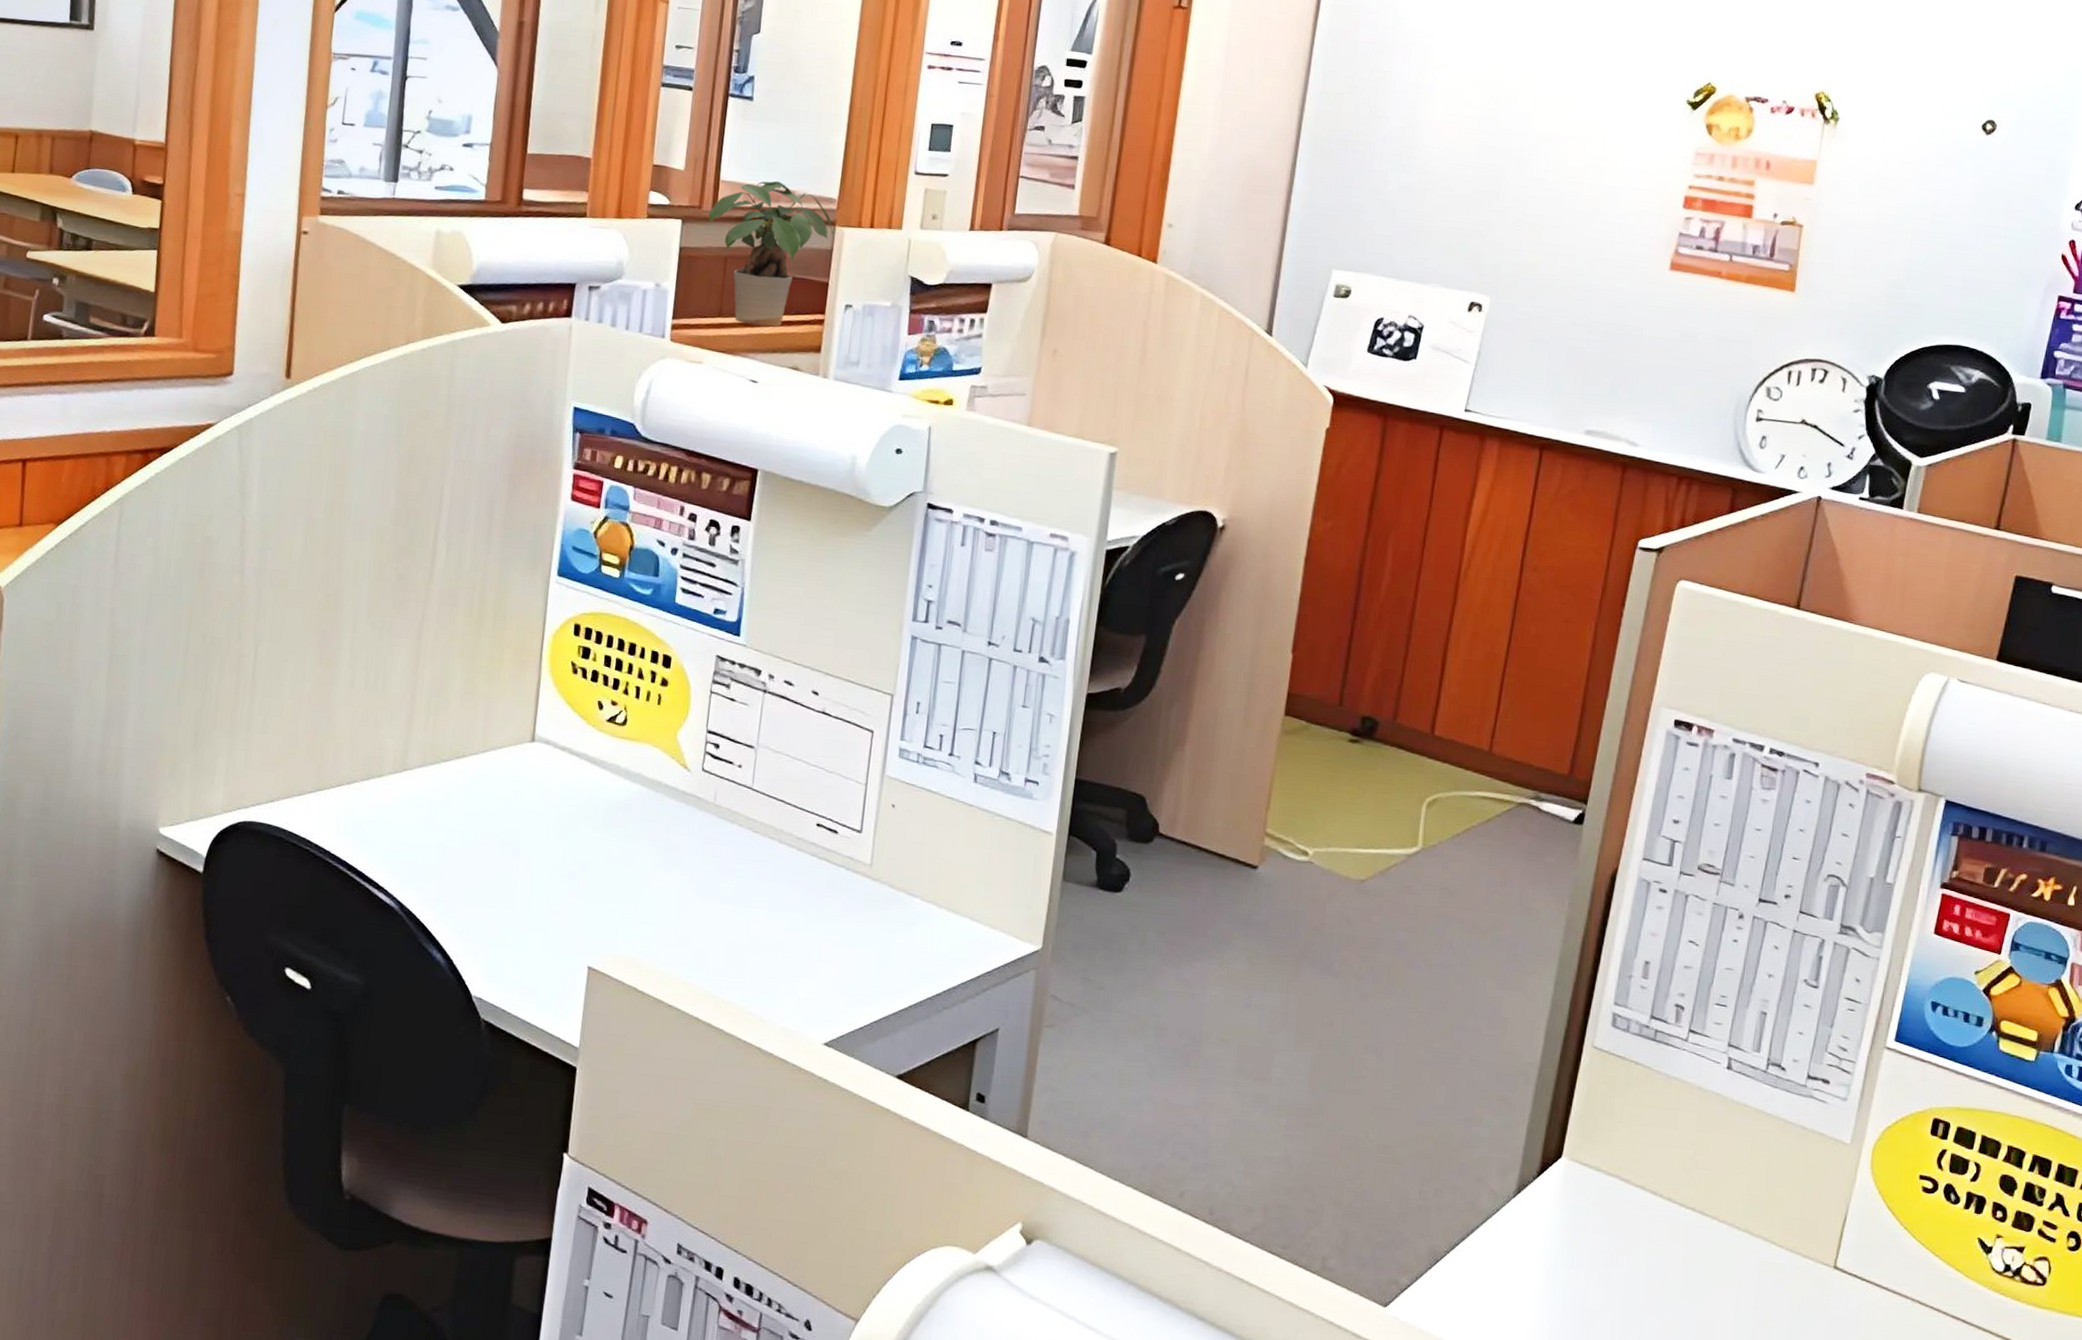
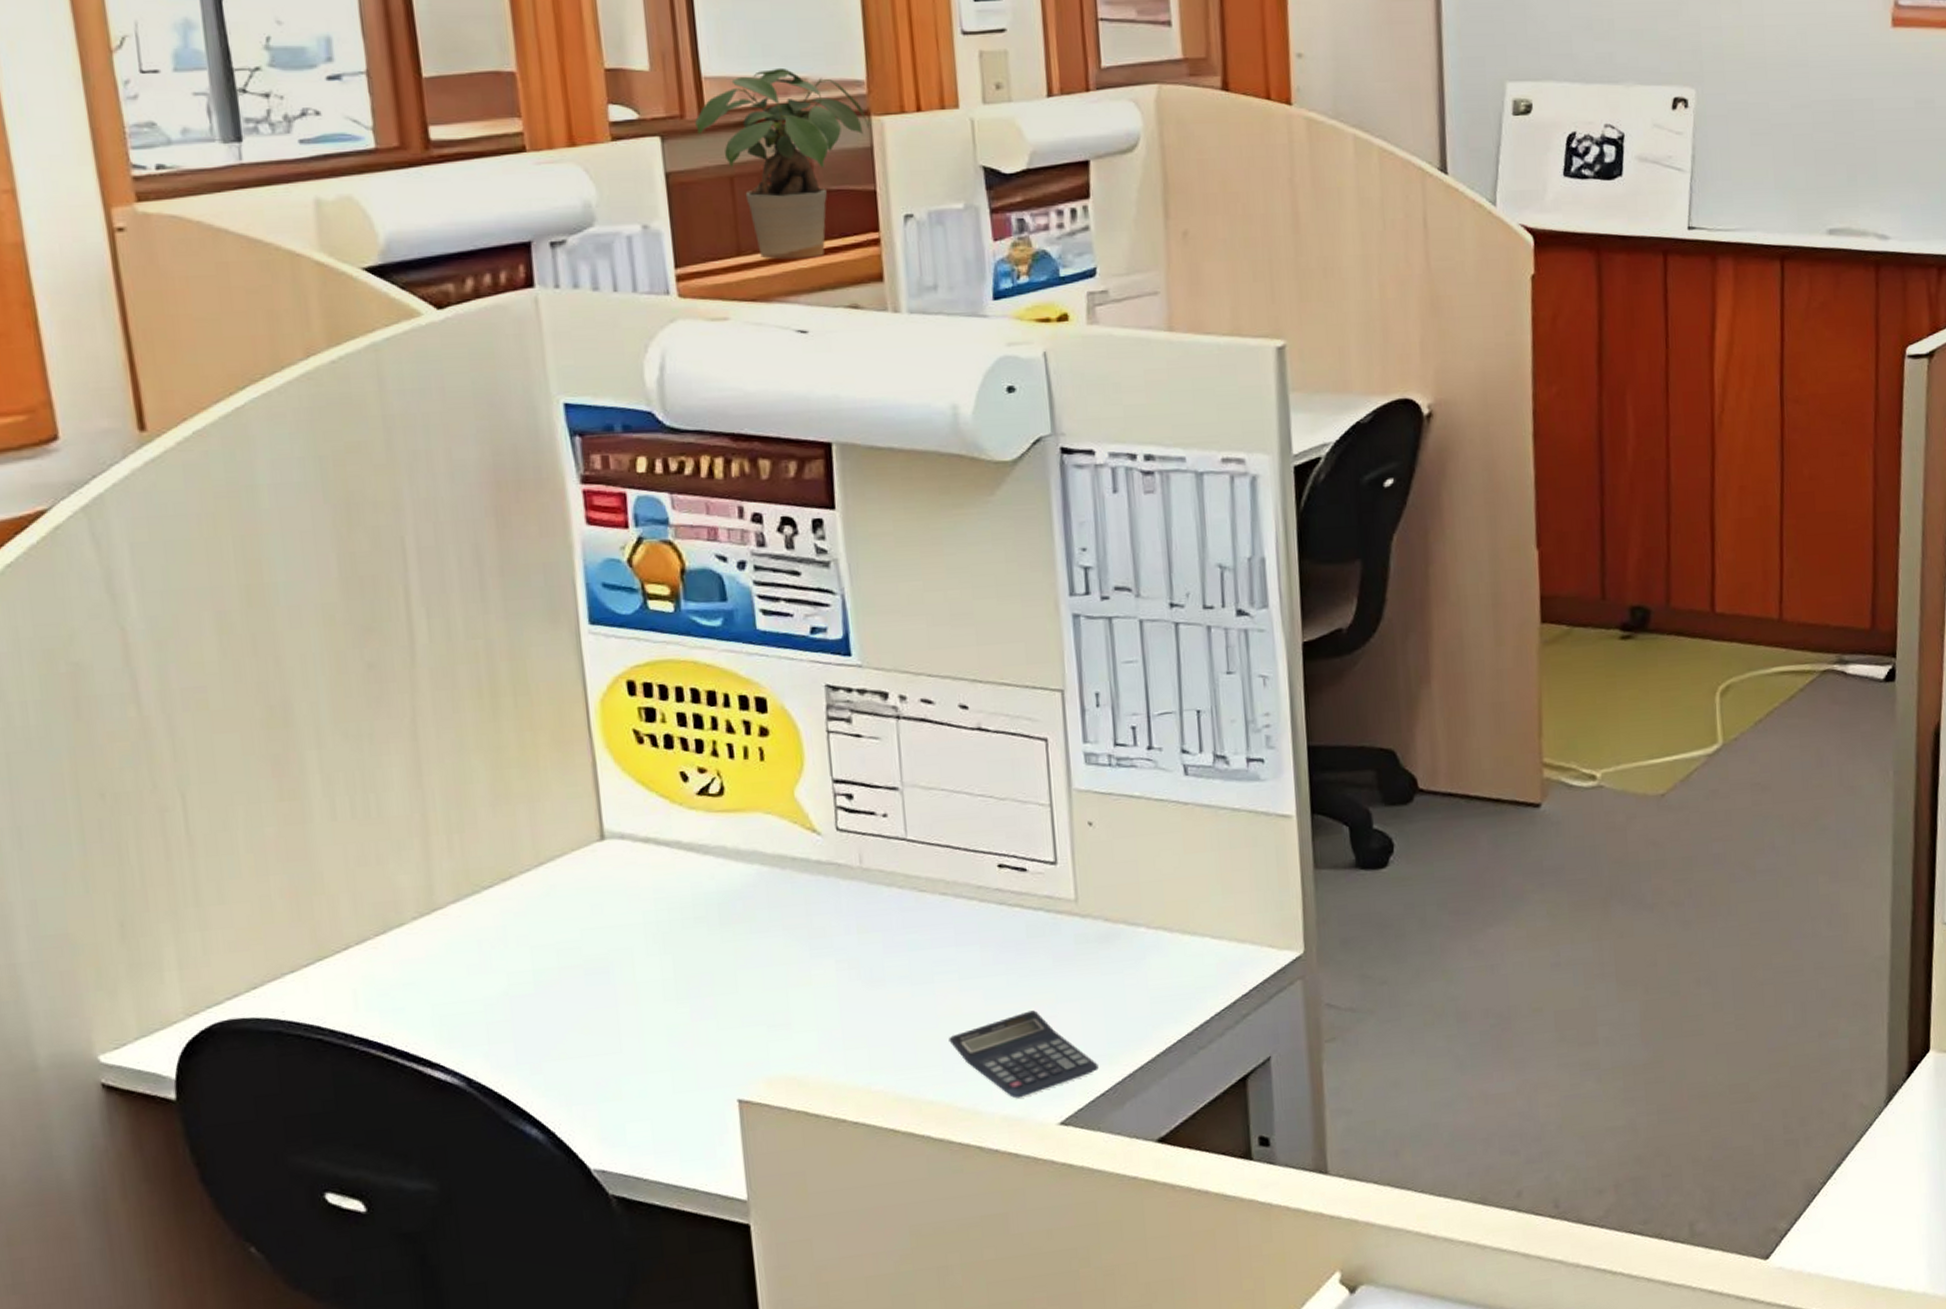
calculator: none [752,946,862,1016] -> present [949,1010,1099,1099]

